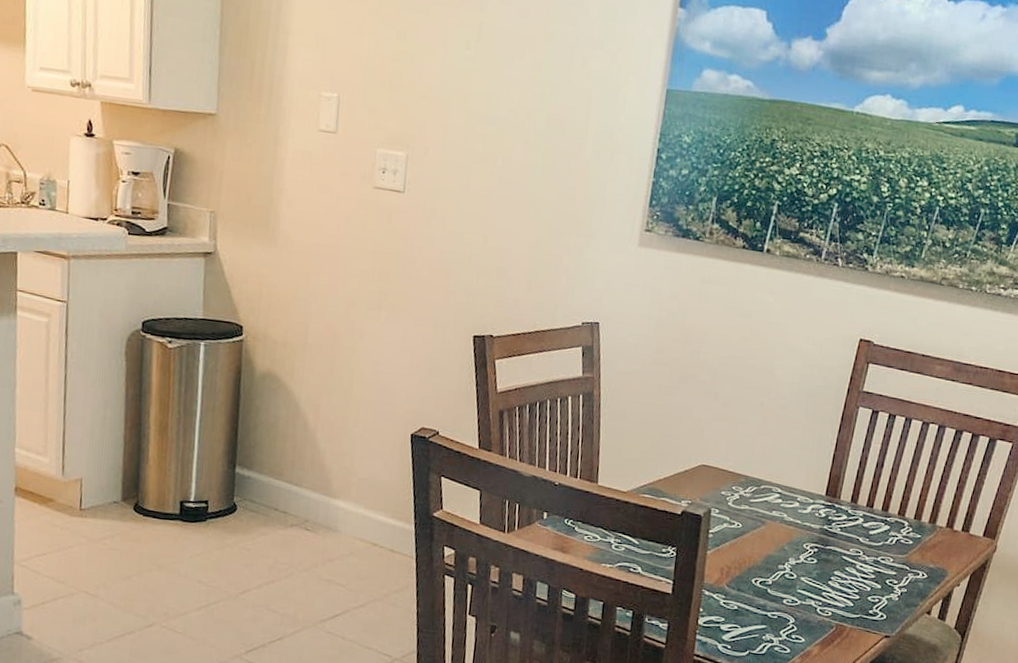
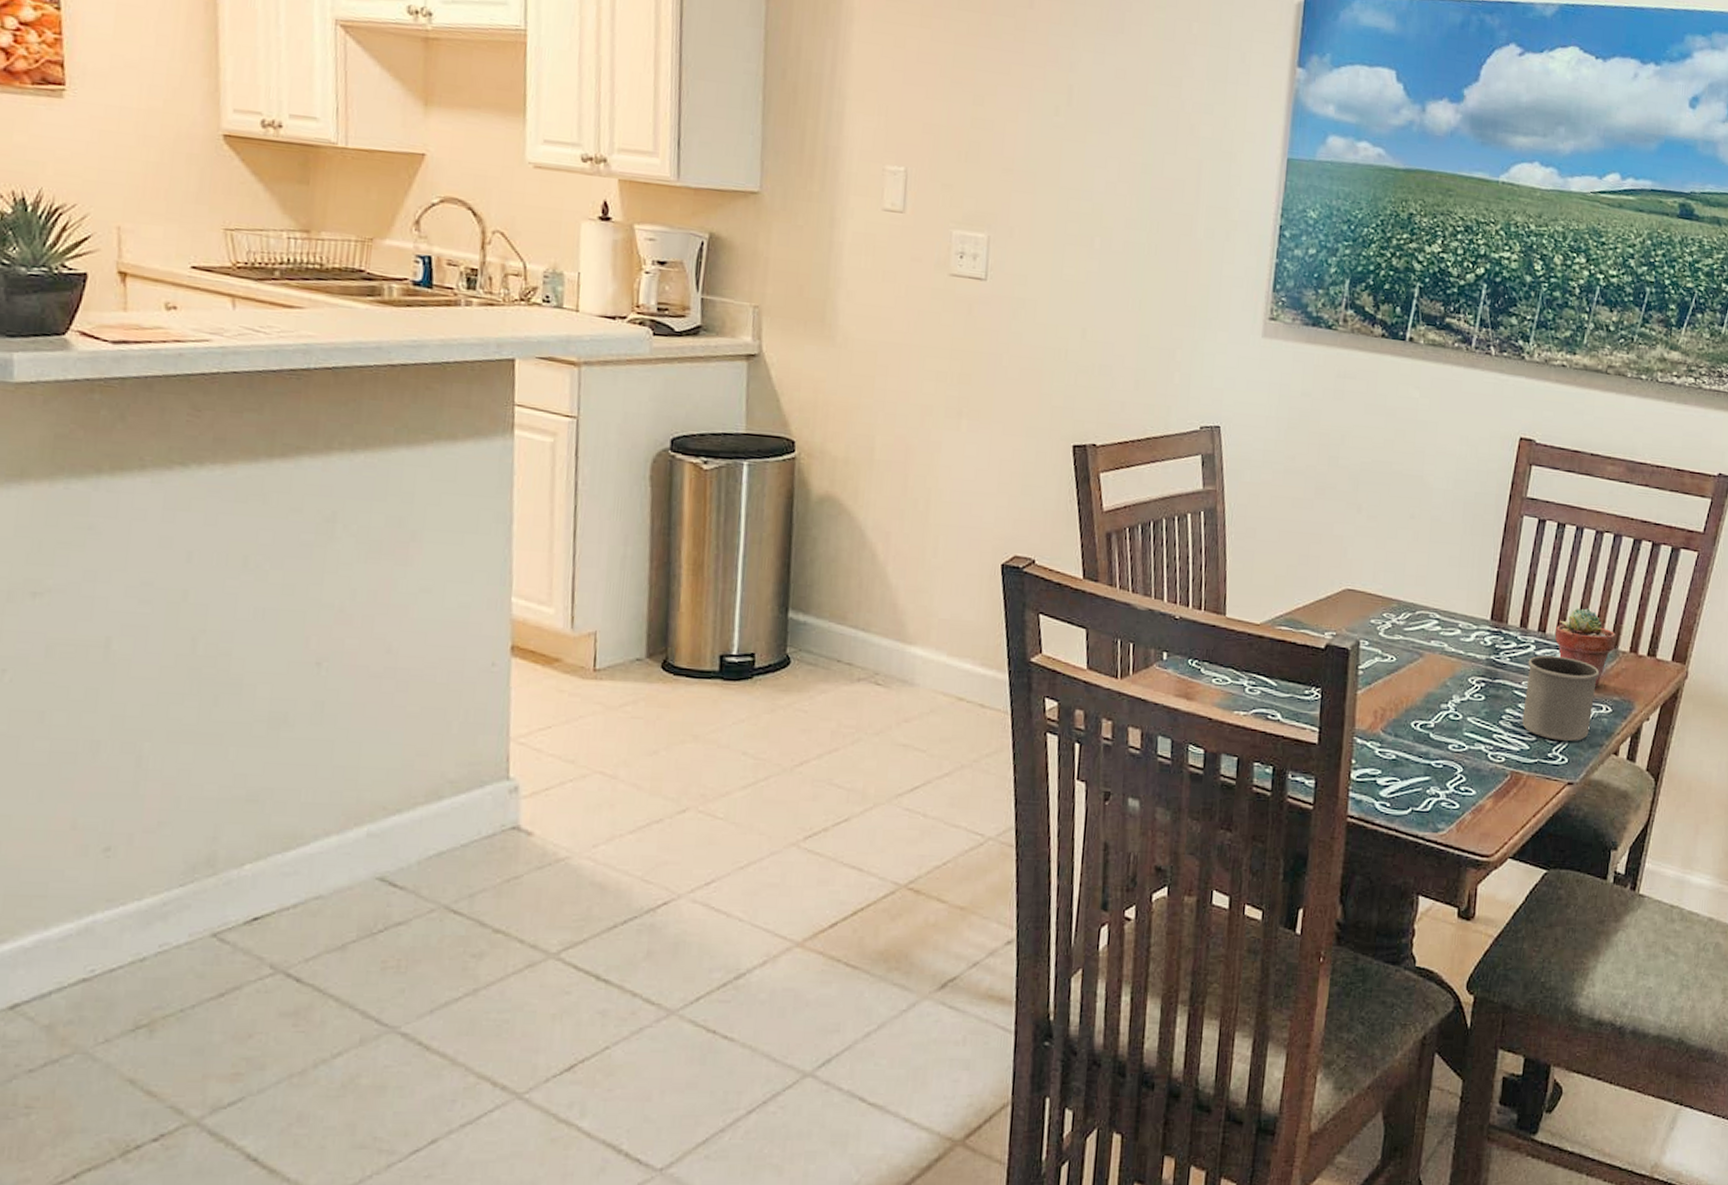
mug: none [848,527,919,601] -> present [1522,655,1600,741]
potted succulent: none [881,488,935,557] -> present [1555,608,1616,688]

